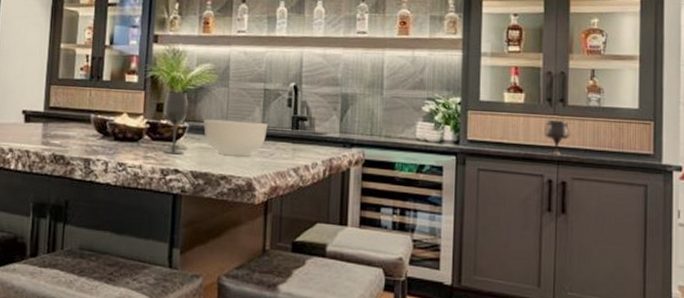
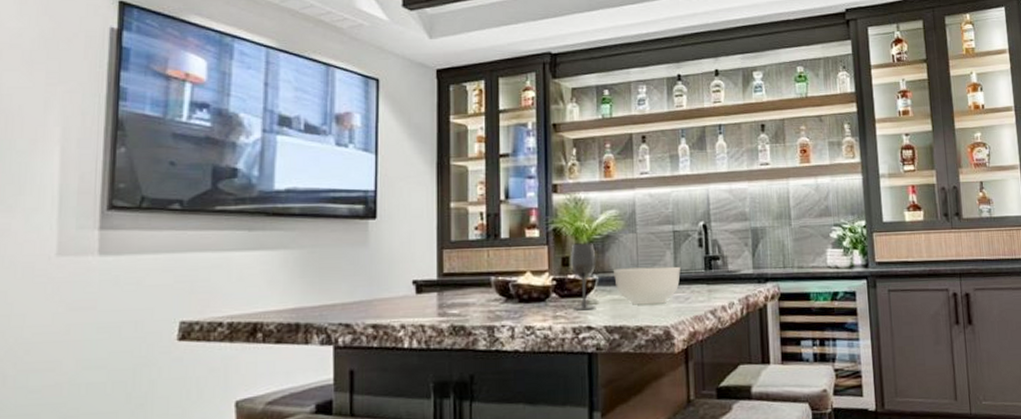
goblet: present [545,119,570,157] -> none [945,233,968,269]

